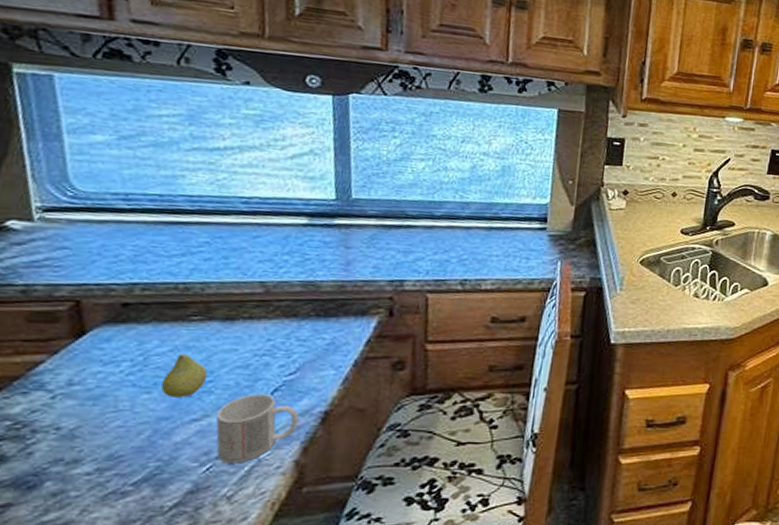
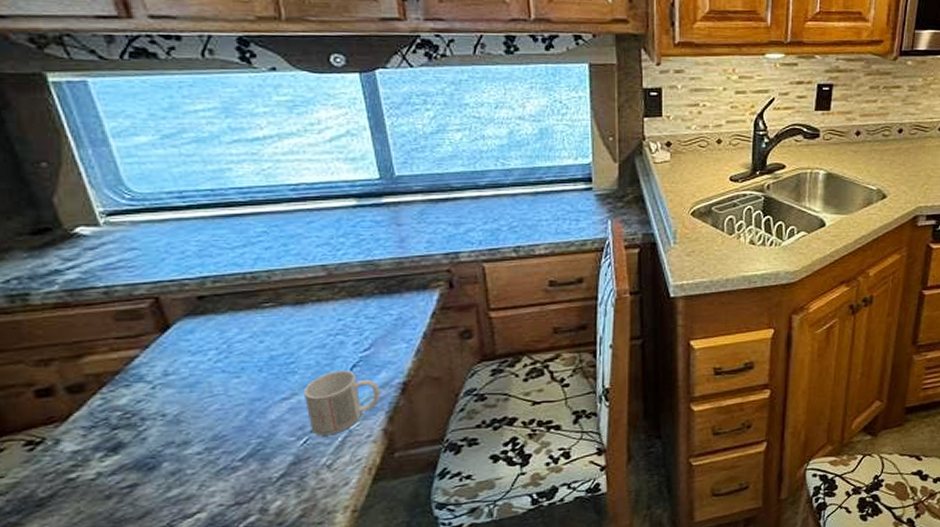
fruit: present [161,354,208,397] -> none [249,339,289,380]

